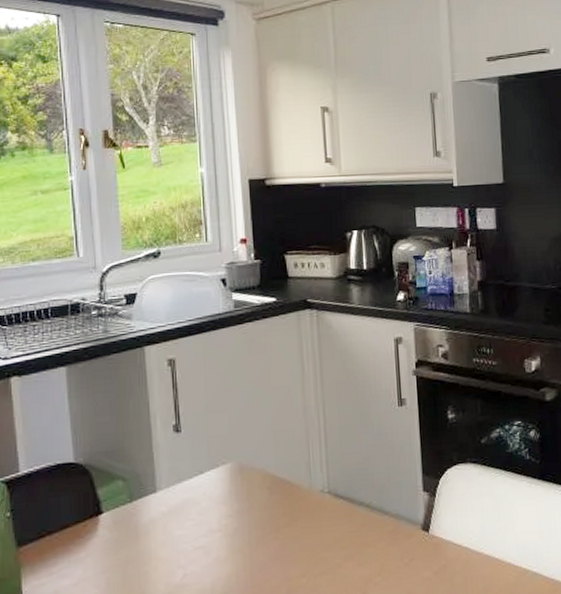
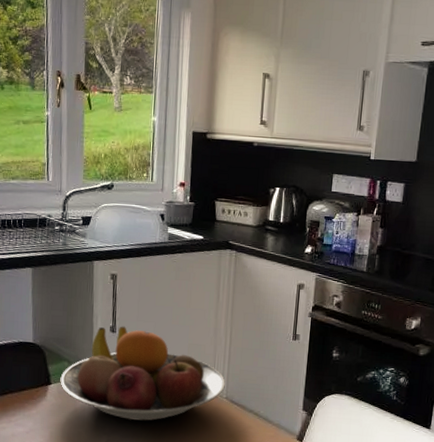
fruit bowl: none [114,422,325,544] -> present [60,326,225,421]

